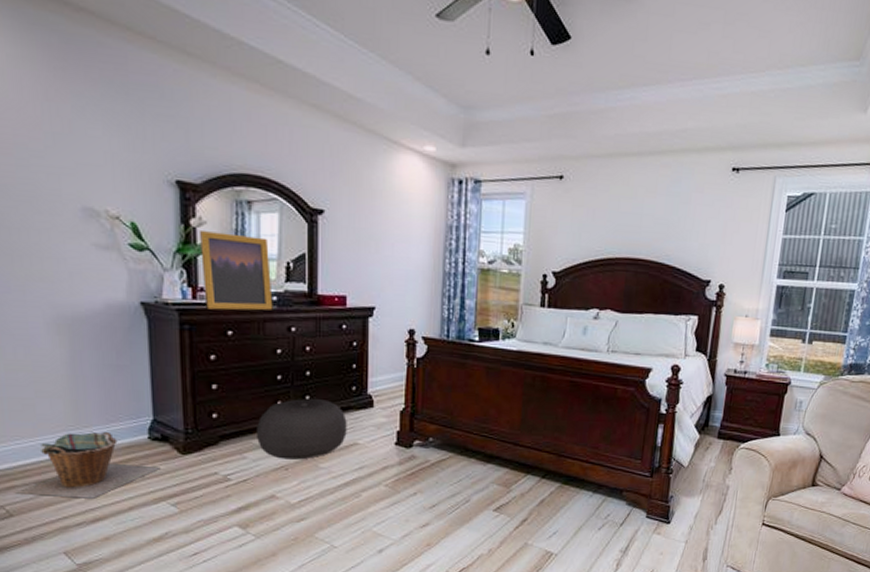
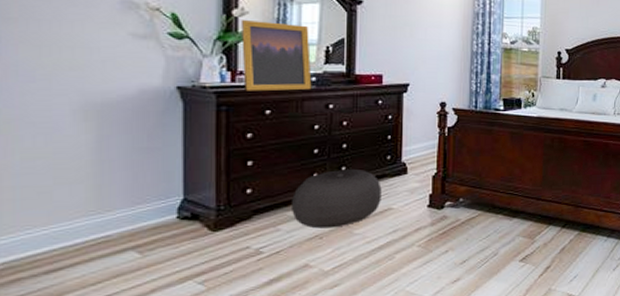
laundry basket: present [15,431,161,499] -> none [21,214,189,287]

